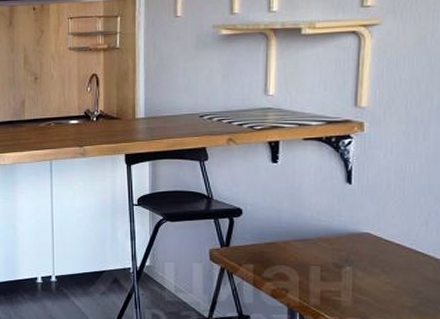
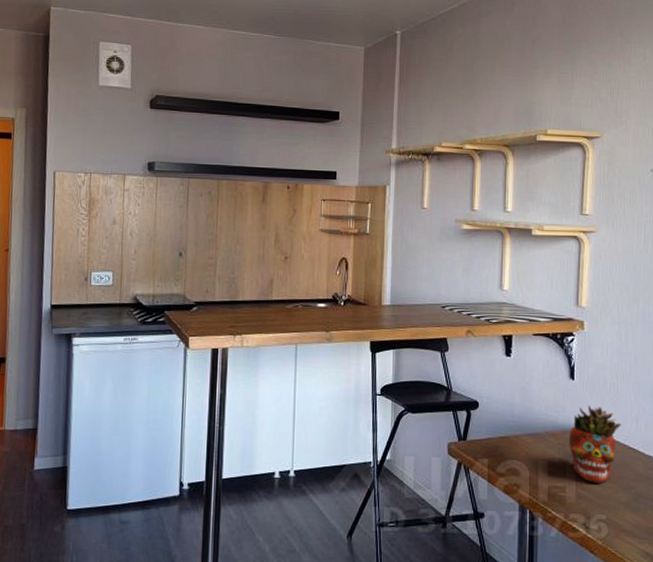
succulent planter: none [344,209,408,288] -> present [568,405,622,484]

